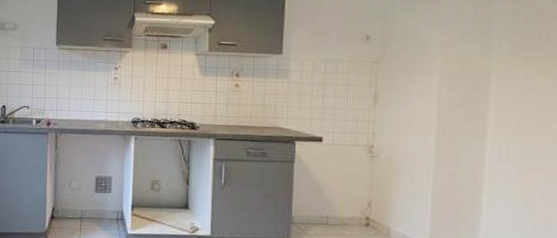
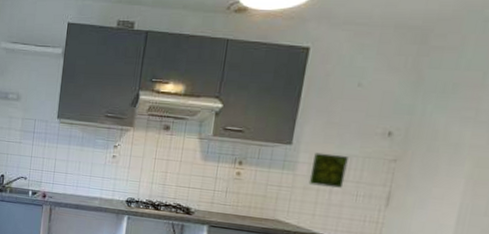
decorative tile: none [302,60,335,93] -> present [308,152,349,189]

